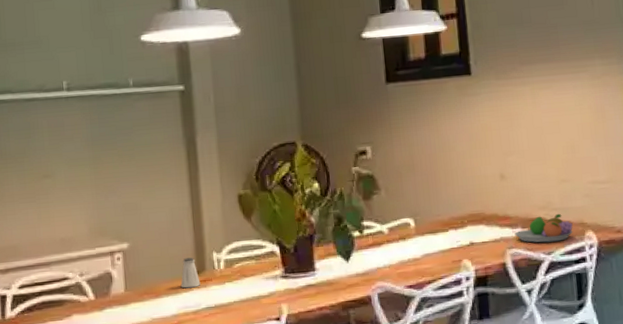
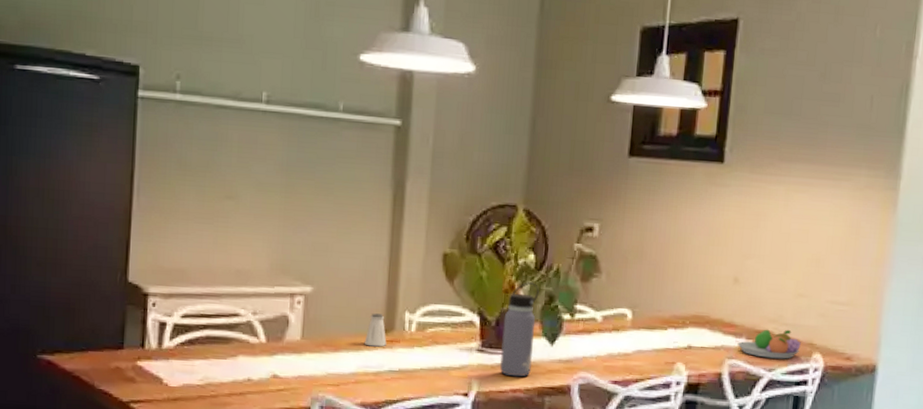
water bottle: none [300,208,333,296] -> present [500,282,539,377]

